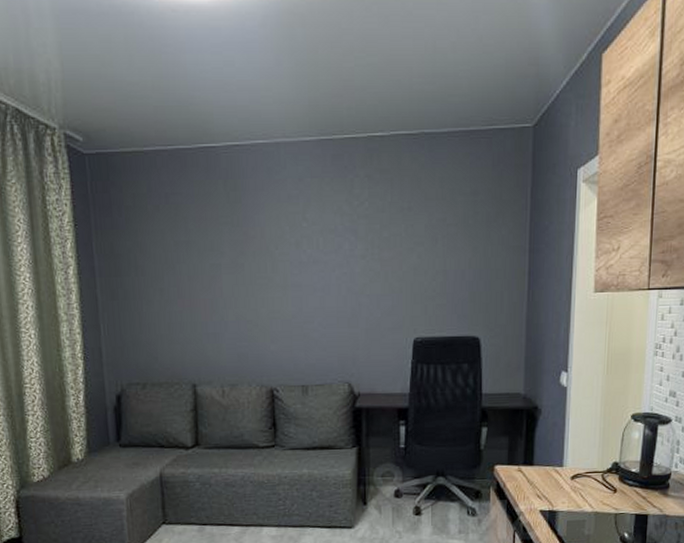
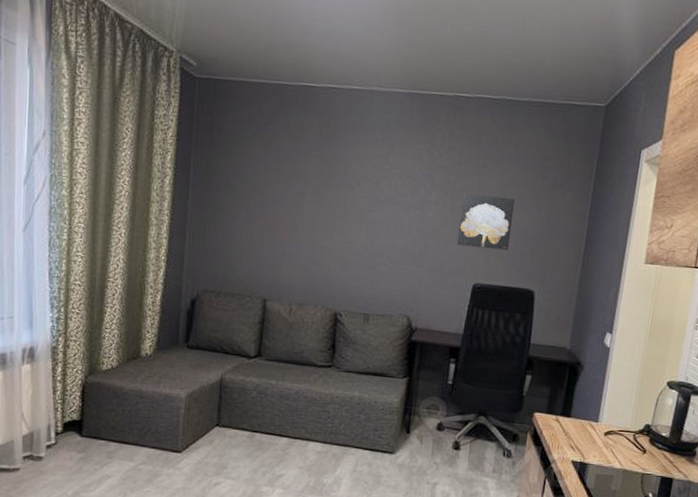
wall art: none [390,241,447,299] -> present [456,193,514,251]

